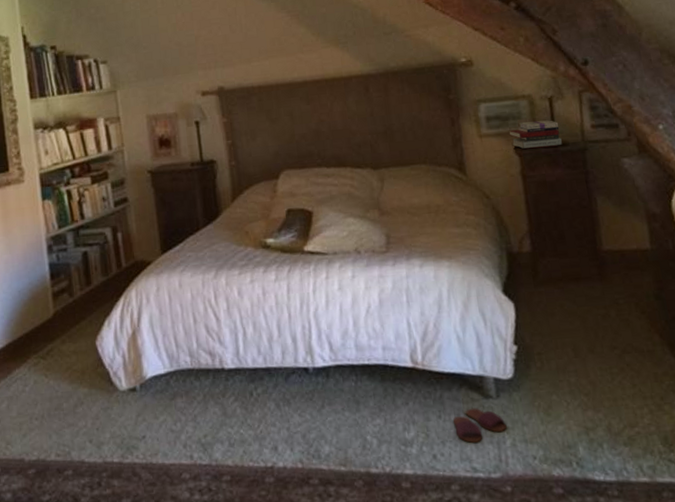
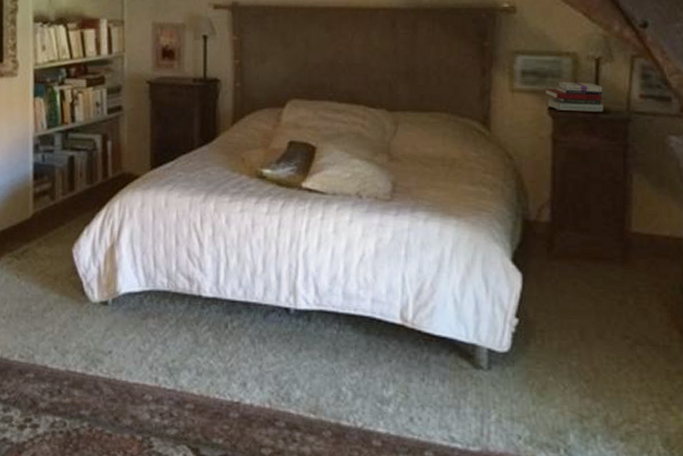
slippers: present [453,408,507,443] -> none [437,376,494,412]

